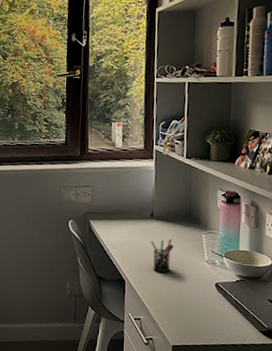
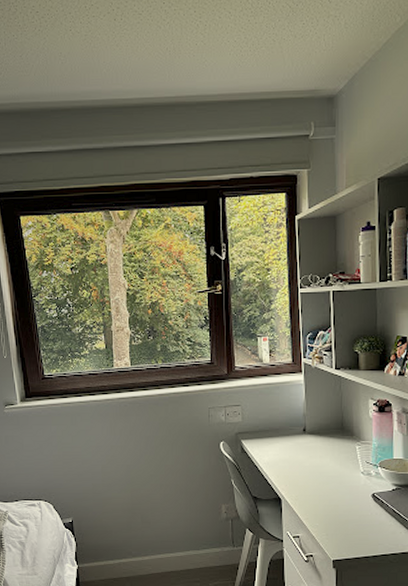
pen holder: present [150,239,174,273] -> none [304,453,328,488]

